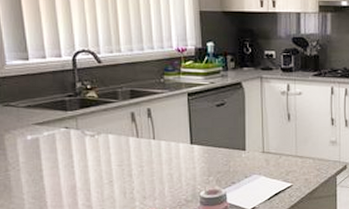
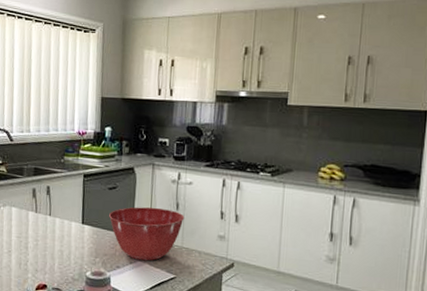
mixing bowl: none [219,121,297,174] -> present [109,207,185,261]

